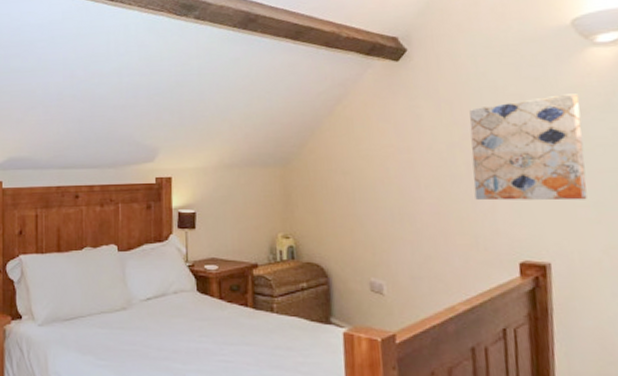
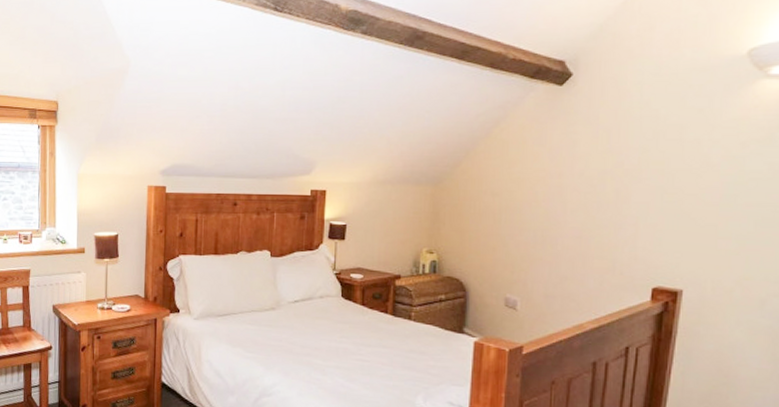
wall art: present [469,93,587,201] -> none [619,126,742,232]

